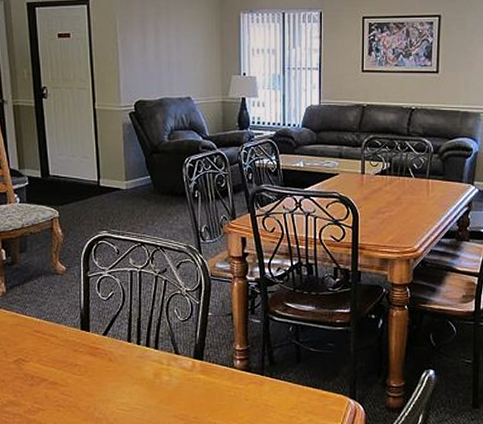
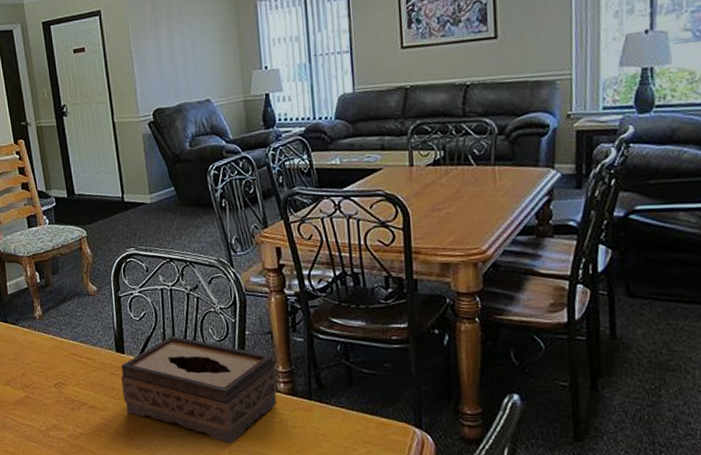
tissue box: none [85,316,234,416] -> present [121,336,278,444]

